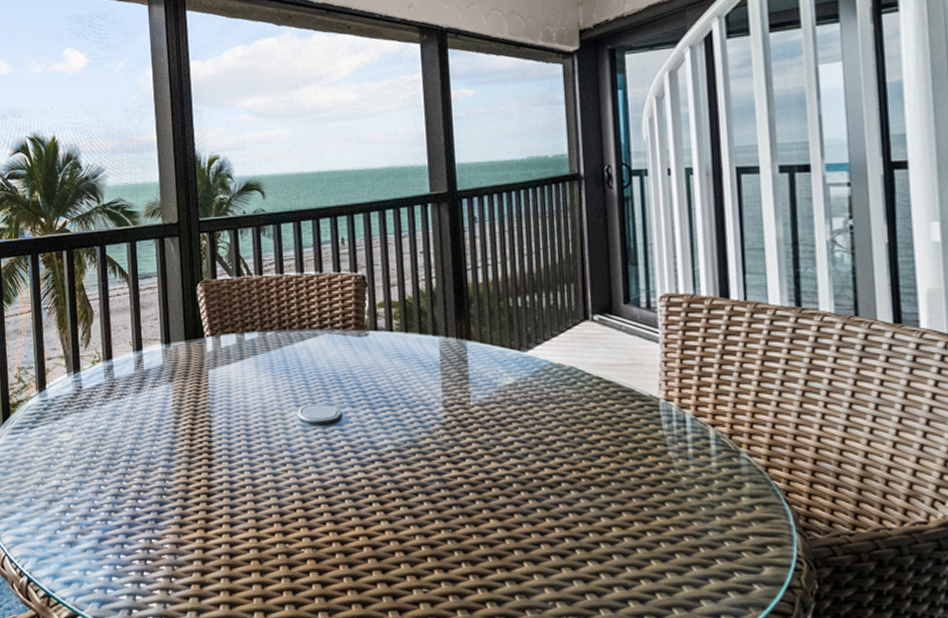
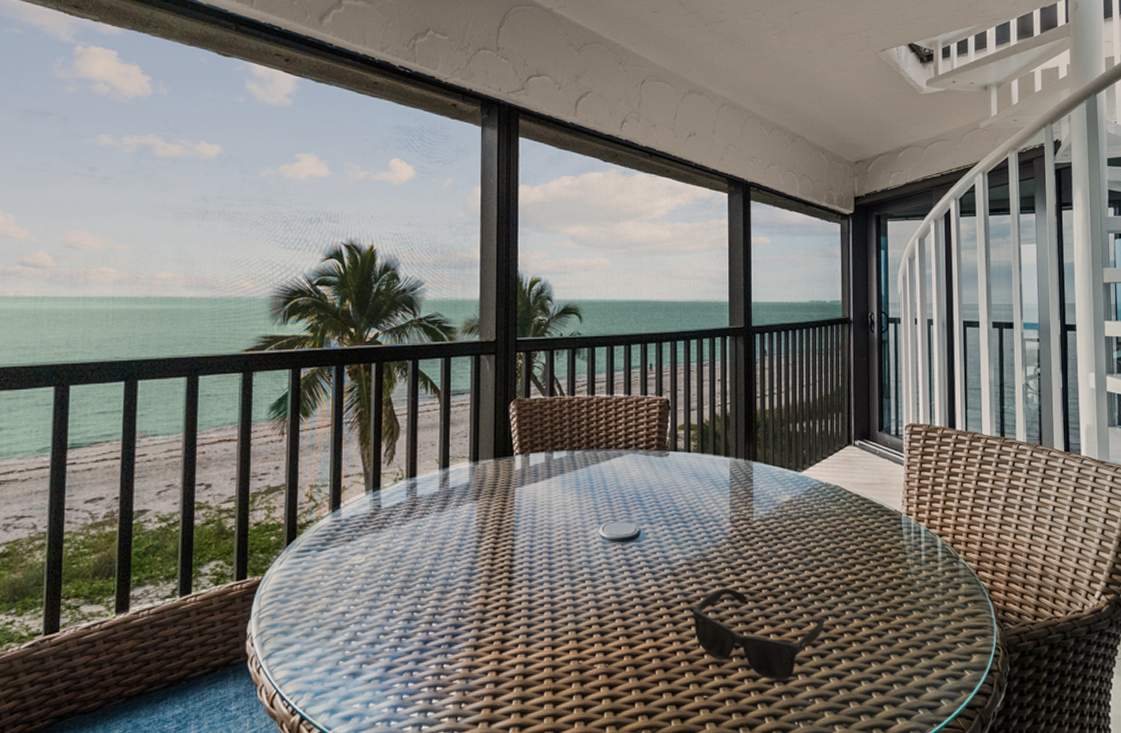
sunglasses: none [405,477,564,579] -> present [693,588,825,680]

